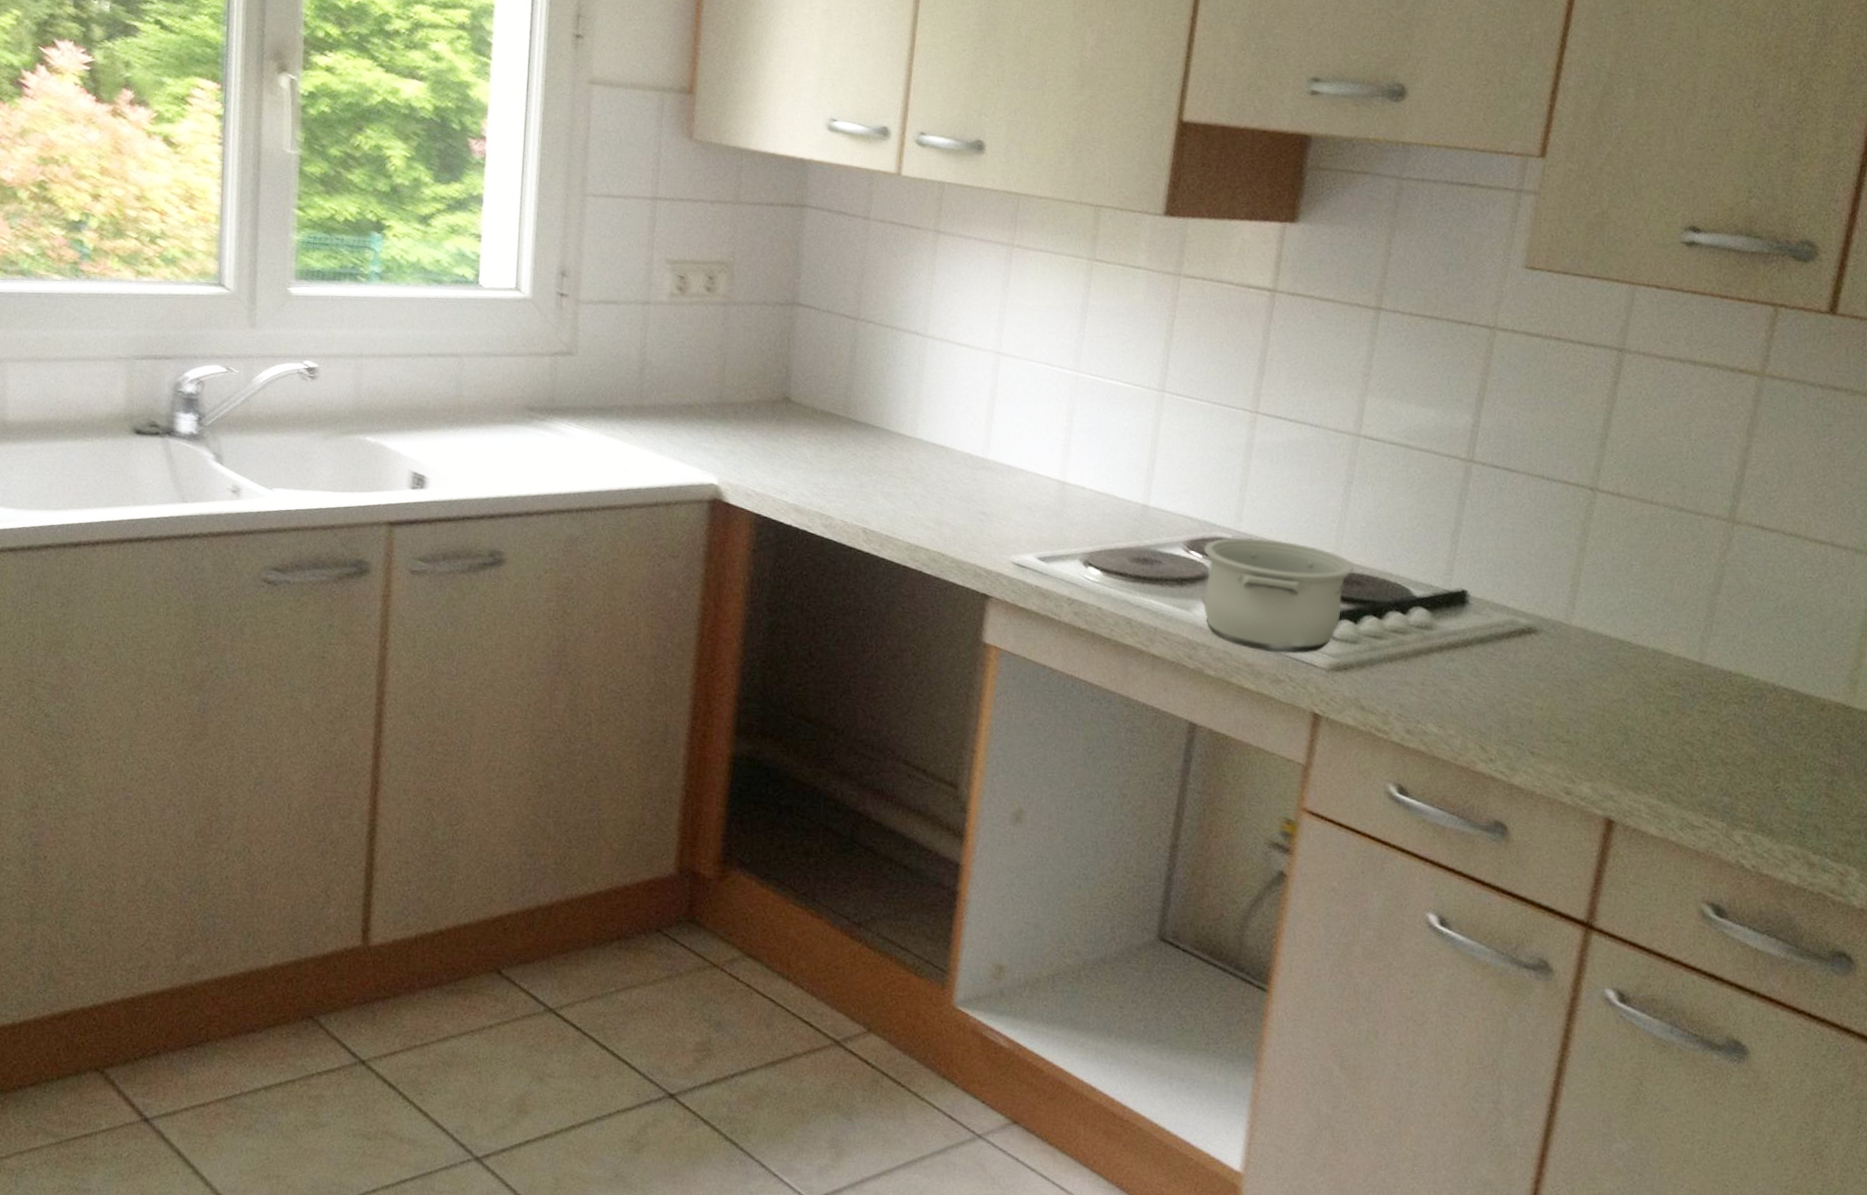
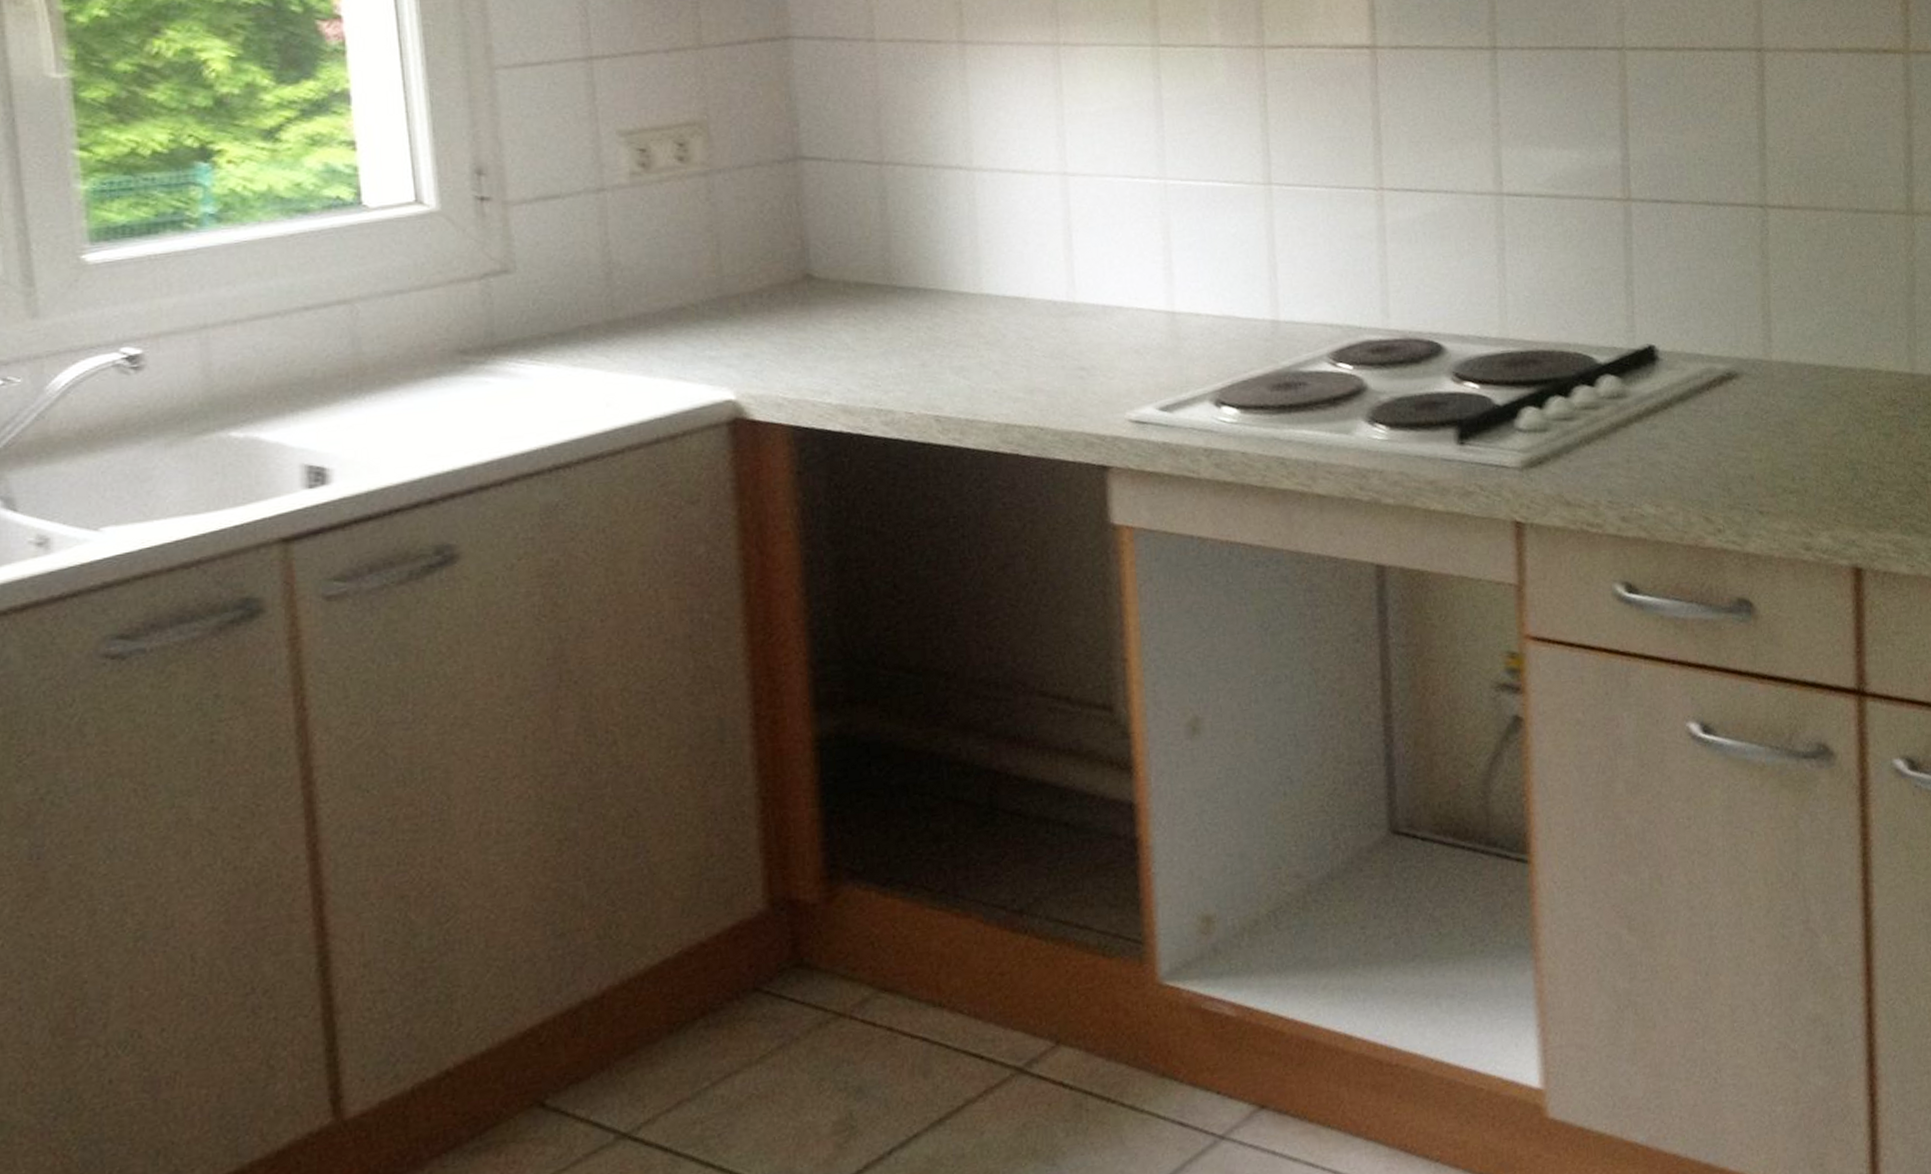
cooking pot: present [1203,538,1354,654] -> none [1352,329,1526,464]

